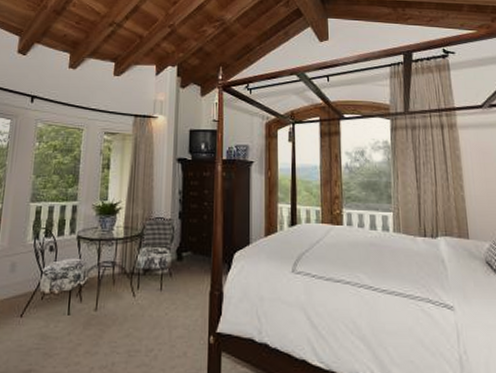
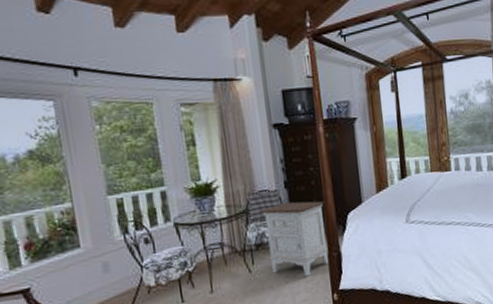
nightstand: none [151,232,213,312] -> present [258,201,328,277]

